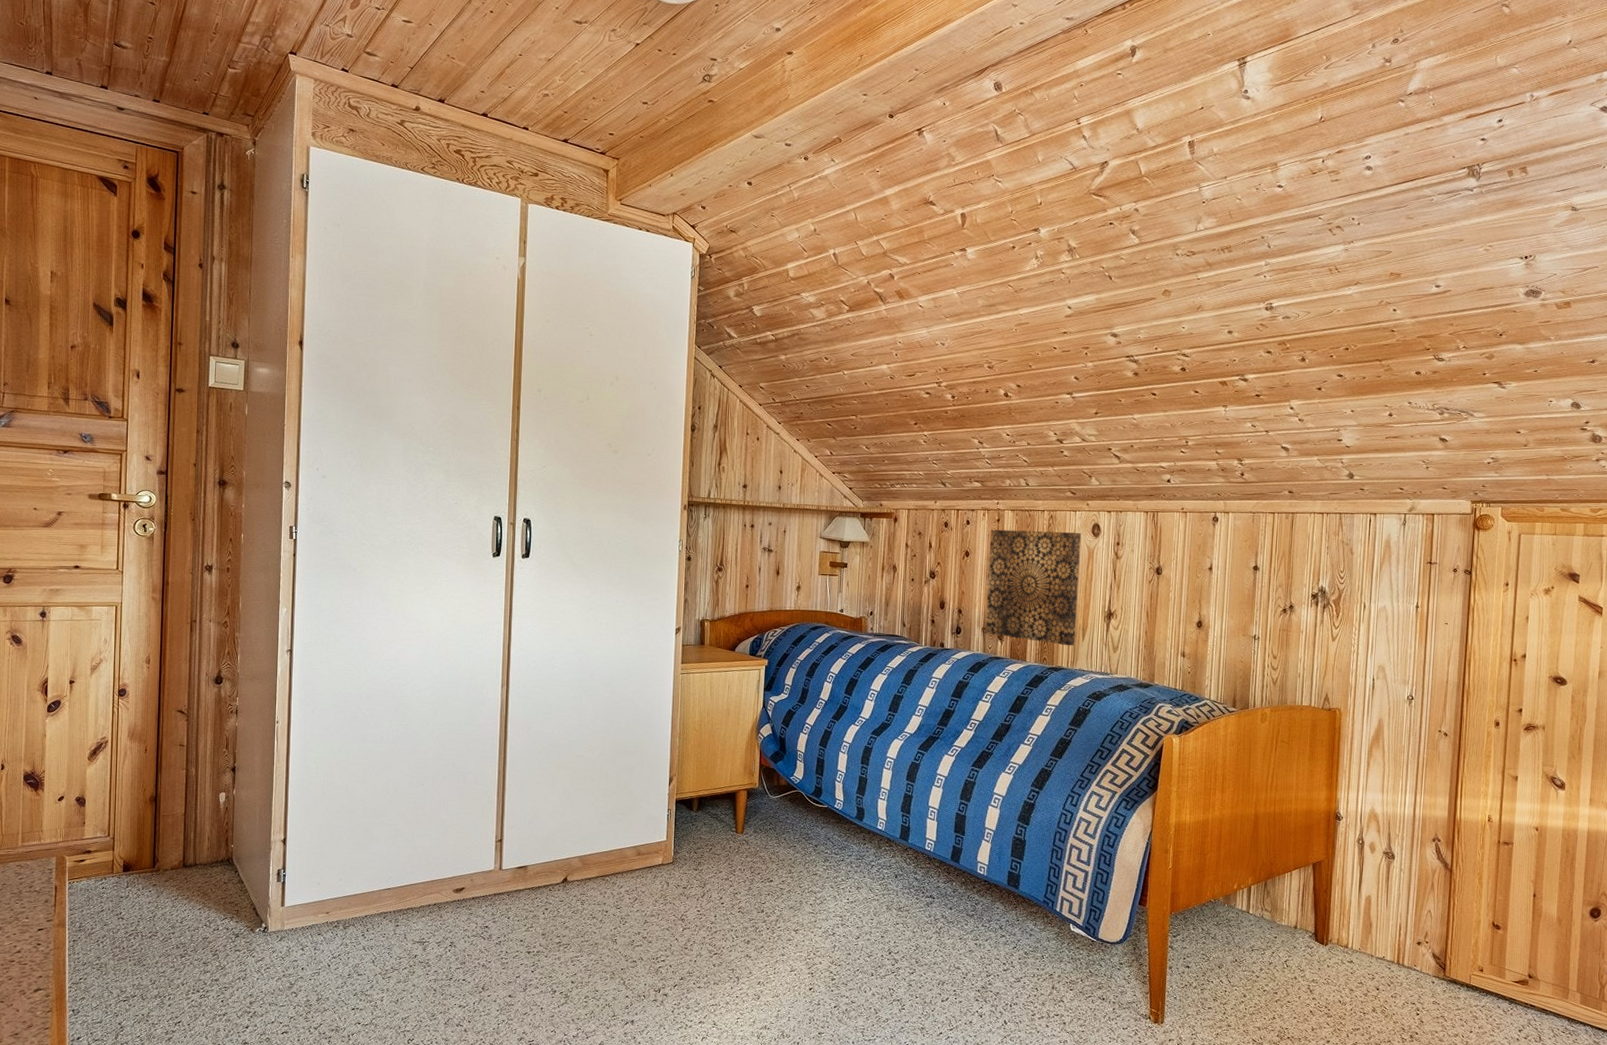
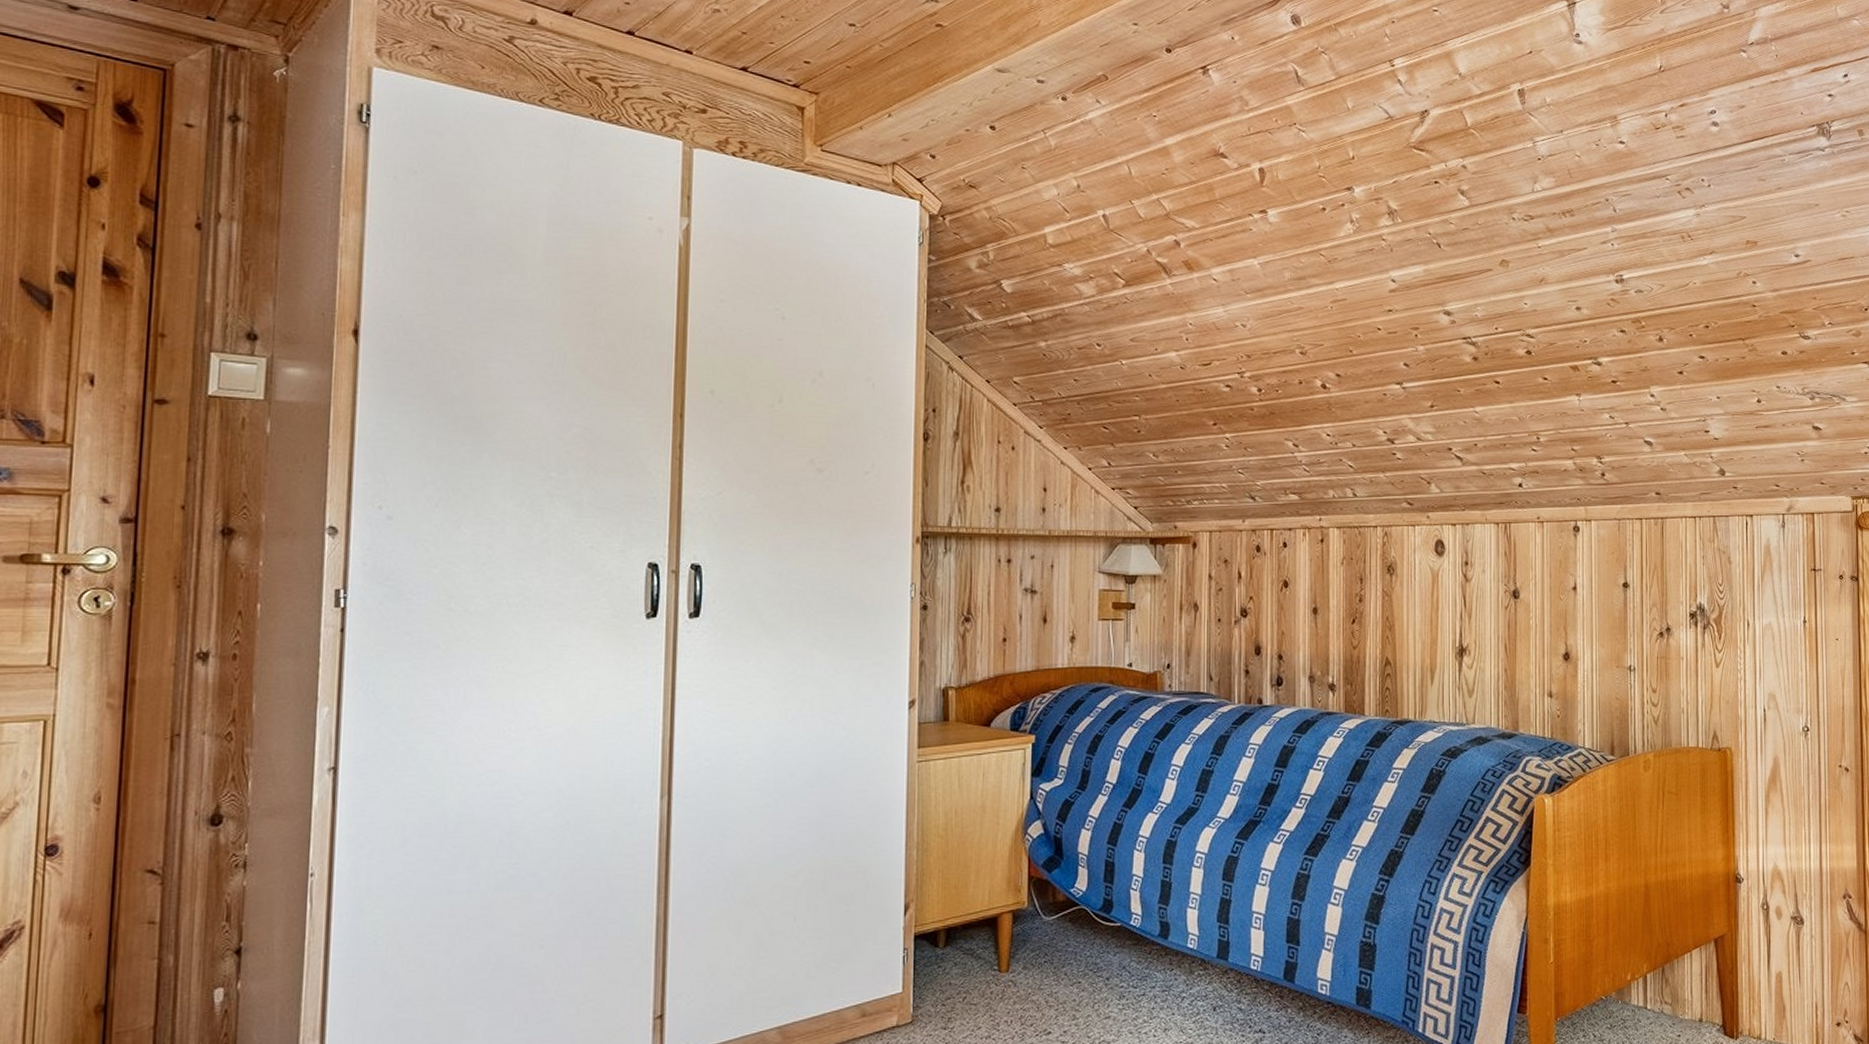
wall art: present [985,529,1082,646] -> none [1312,551,1423,693]

